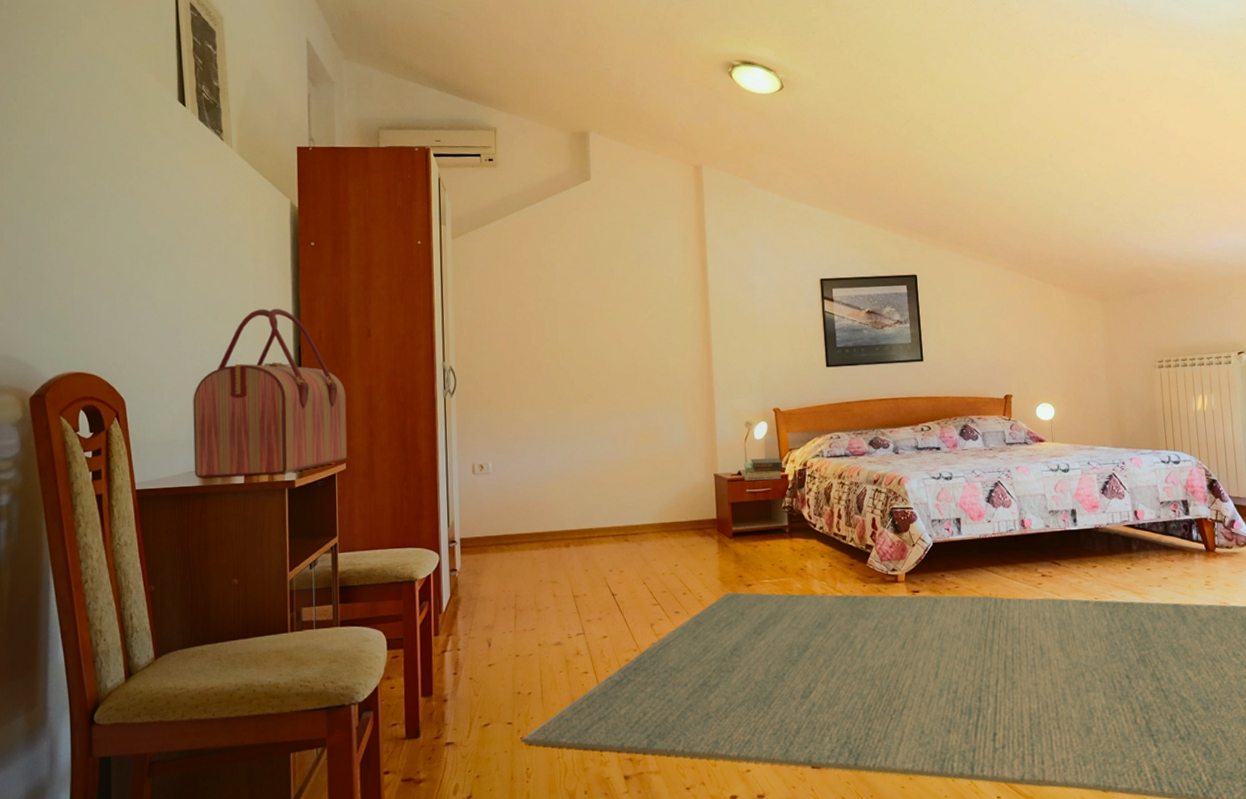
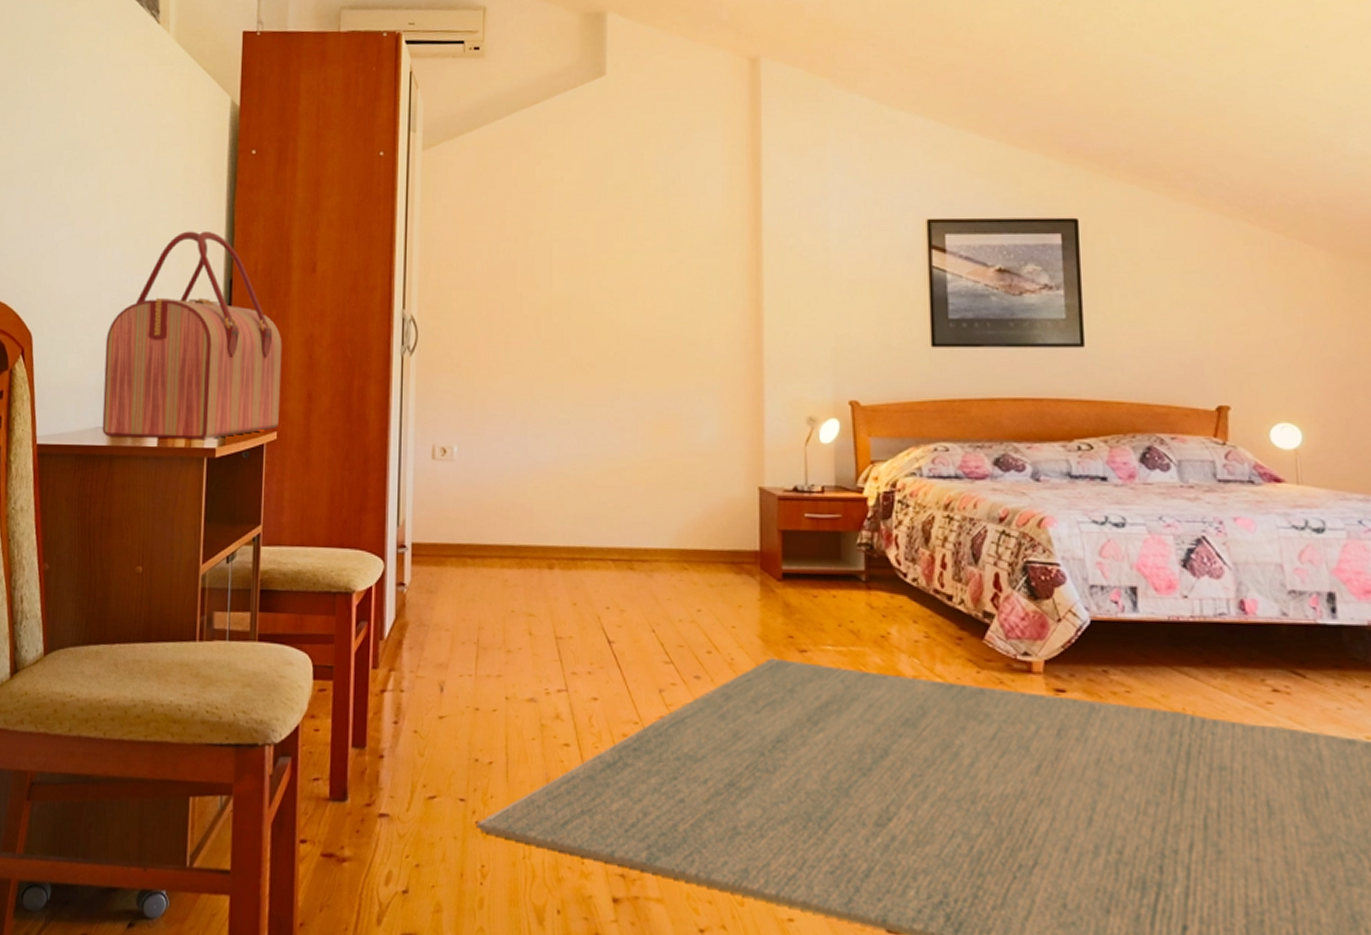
books: present [742,458,783,481] -> none [799,470,860,504]

